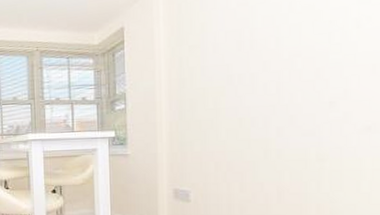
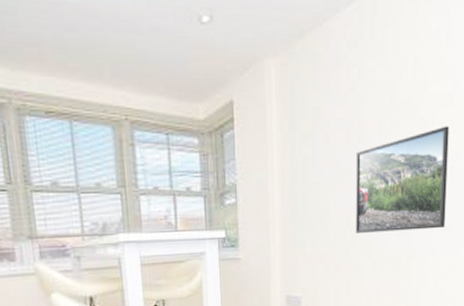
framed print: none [248,23,368,133] -> present [355,126,449,233]

